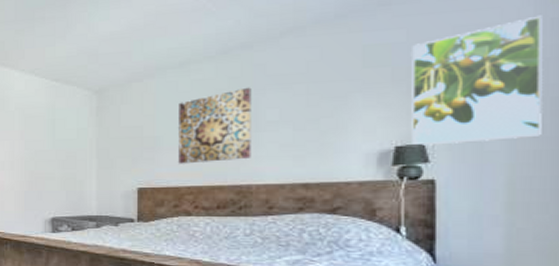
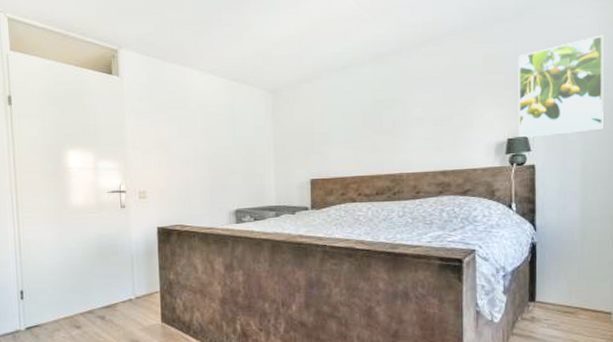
wall art: present [178,87,252,164] -> none [343,89,402,157]

